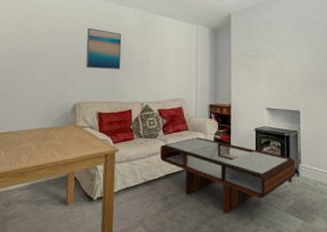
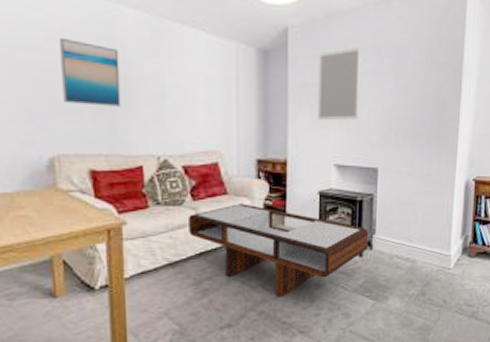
home mirror: none [252,24,284,76] -> present [316,47,362,121]

